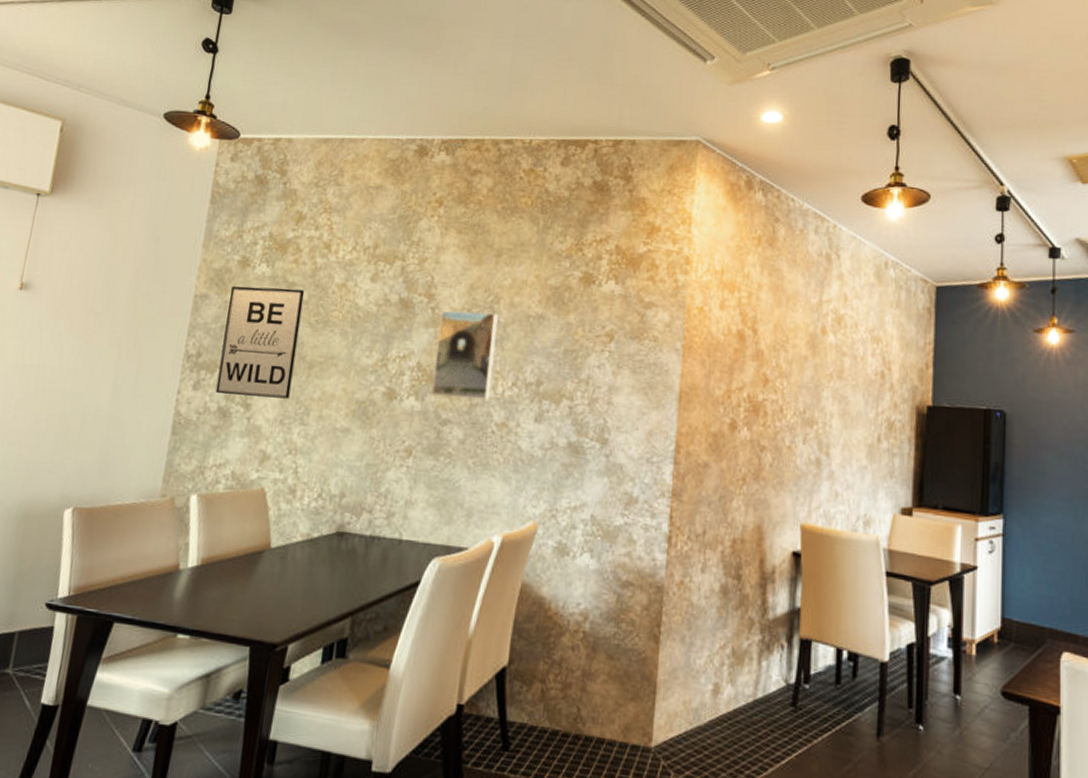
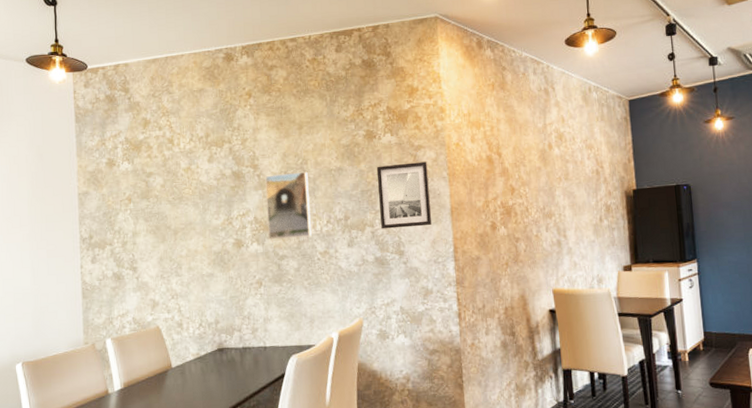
wall art: present [215,286,305,399] -> none [104,177,164,263]
wall art: none [583,321,657,411] -> present [376,161,431,229]

